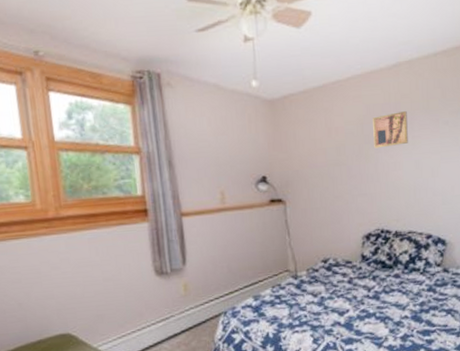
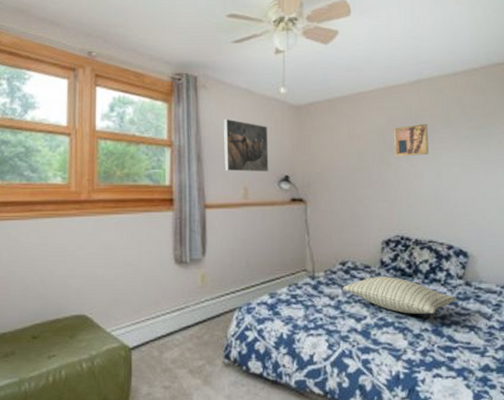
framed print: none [193,119,245,176] -> present [224,118,269,173]
pillow: none [325,270,435,304] -> present [343,277,456,314]

